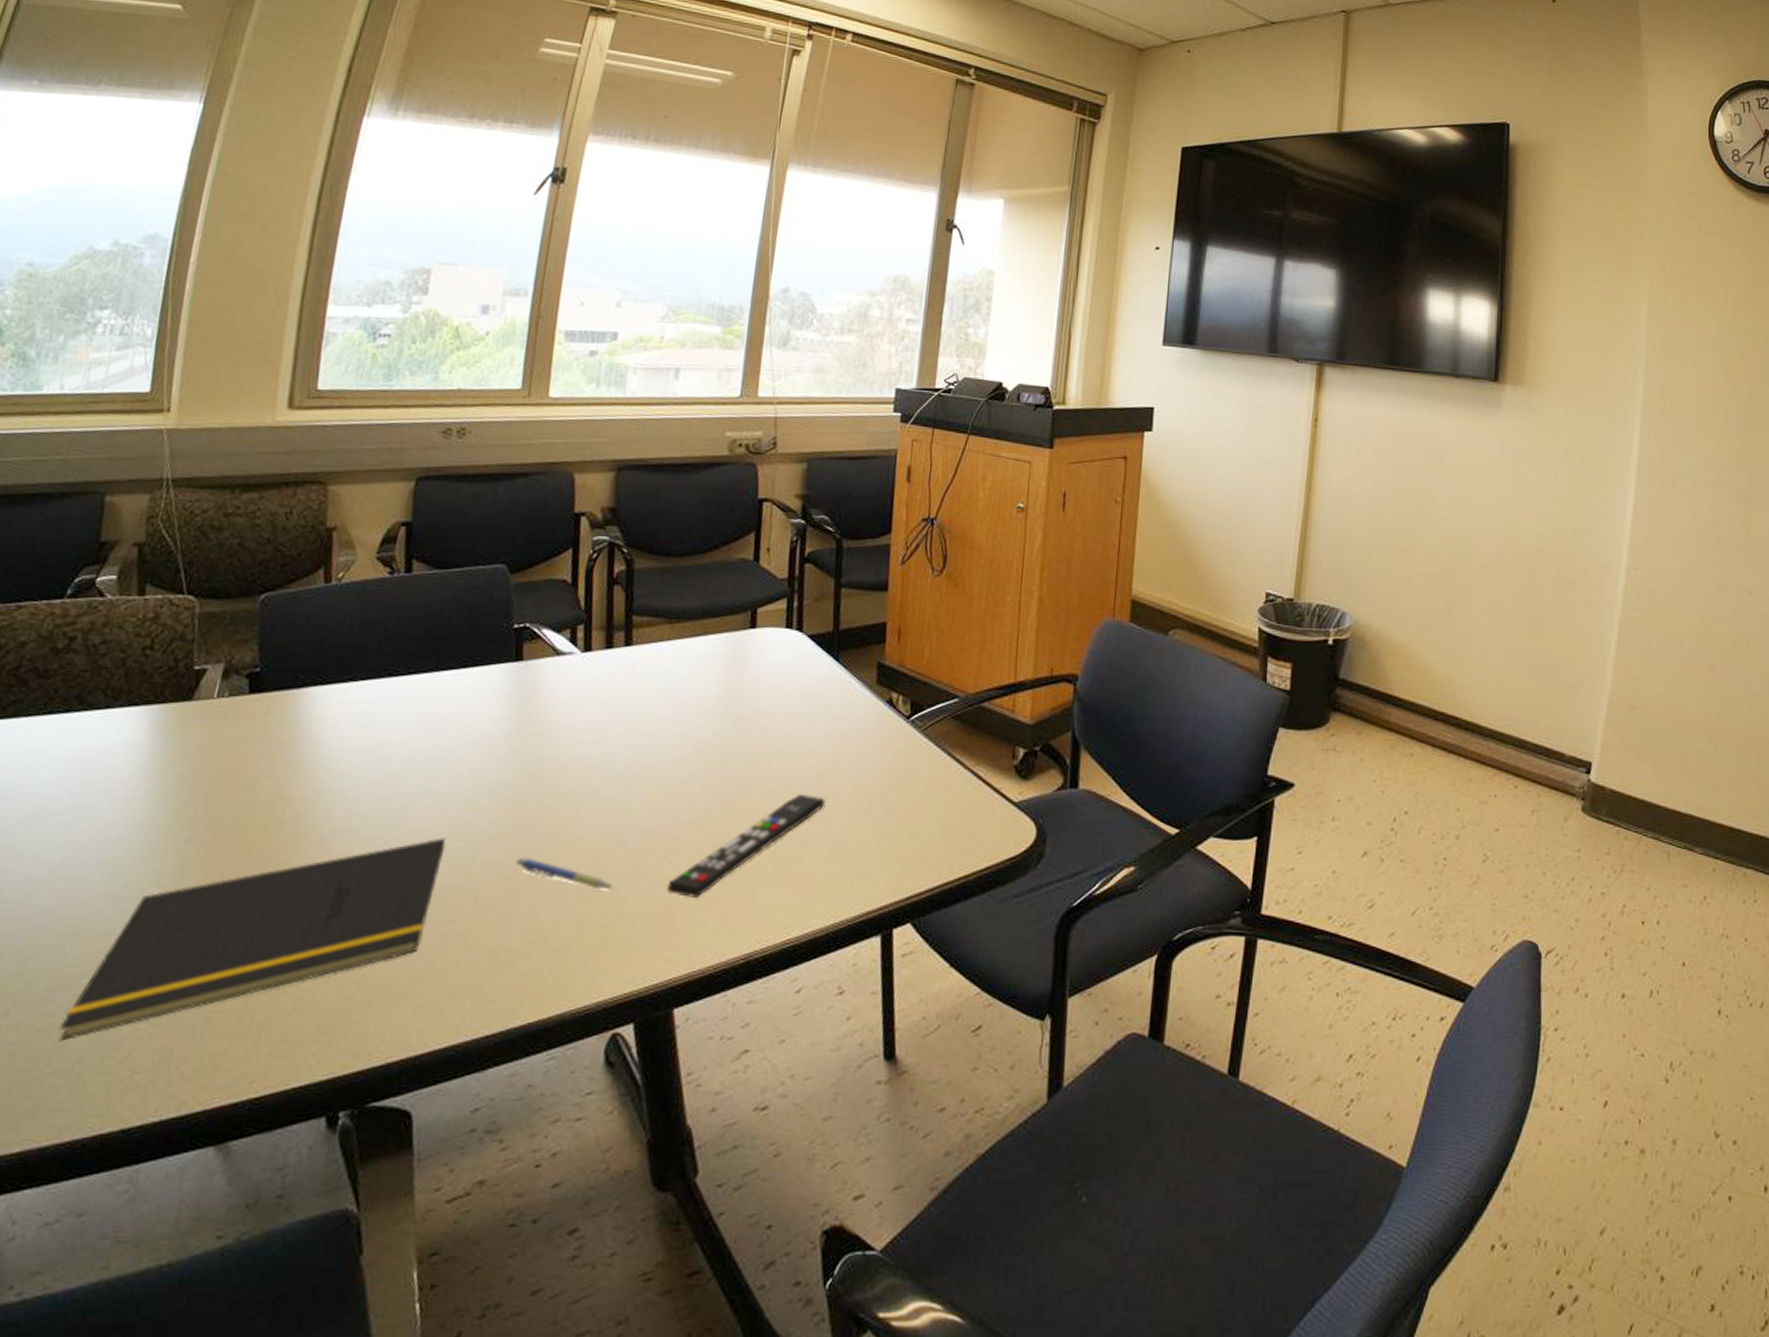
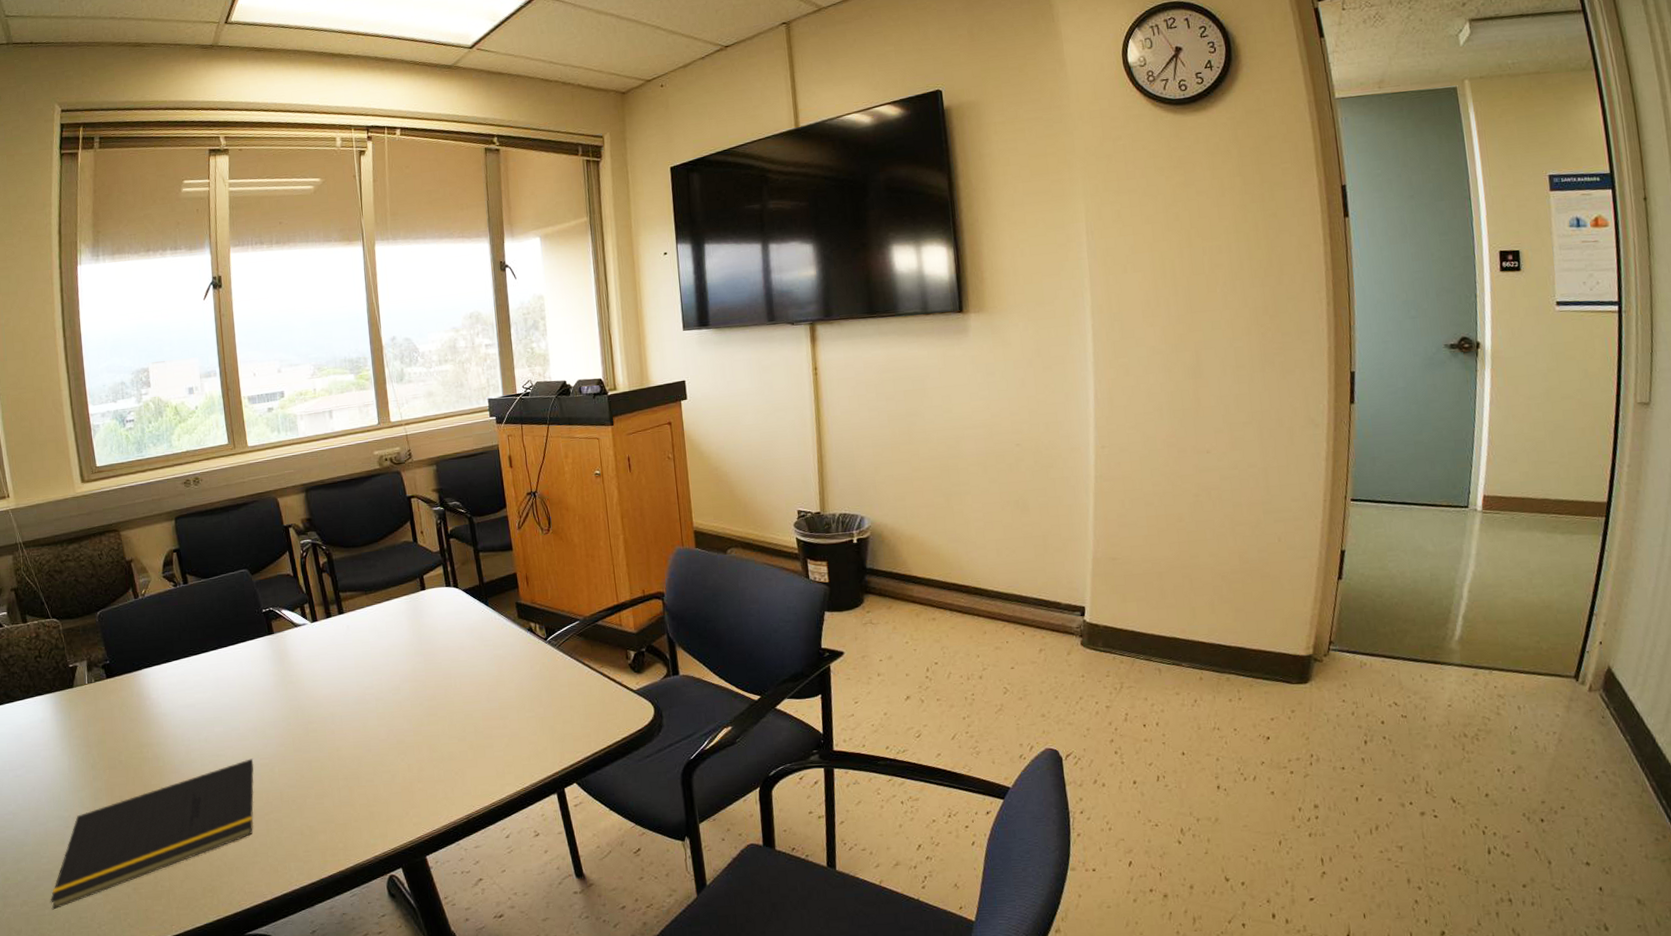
pen: present [516,856,612,890] -> none [301,765,367,782]
remote control: present [666,793,826,899] -> none [403,701,500,782]

